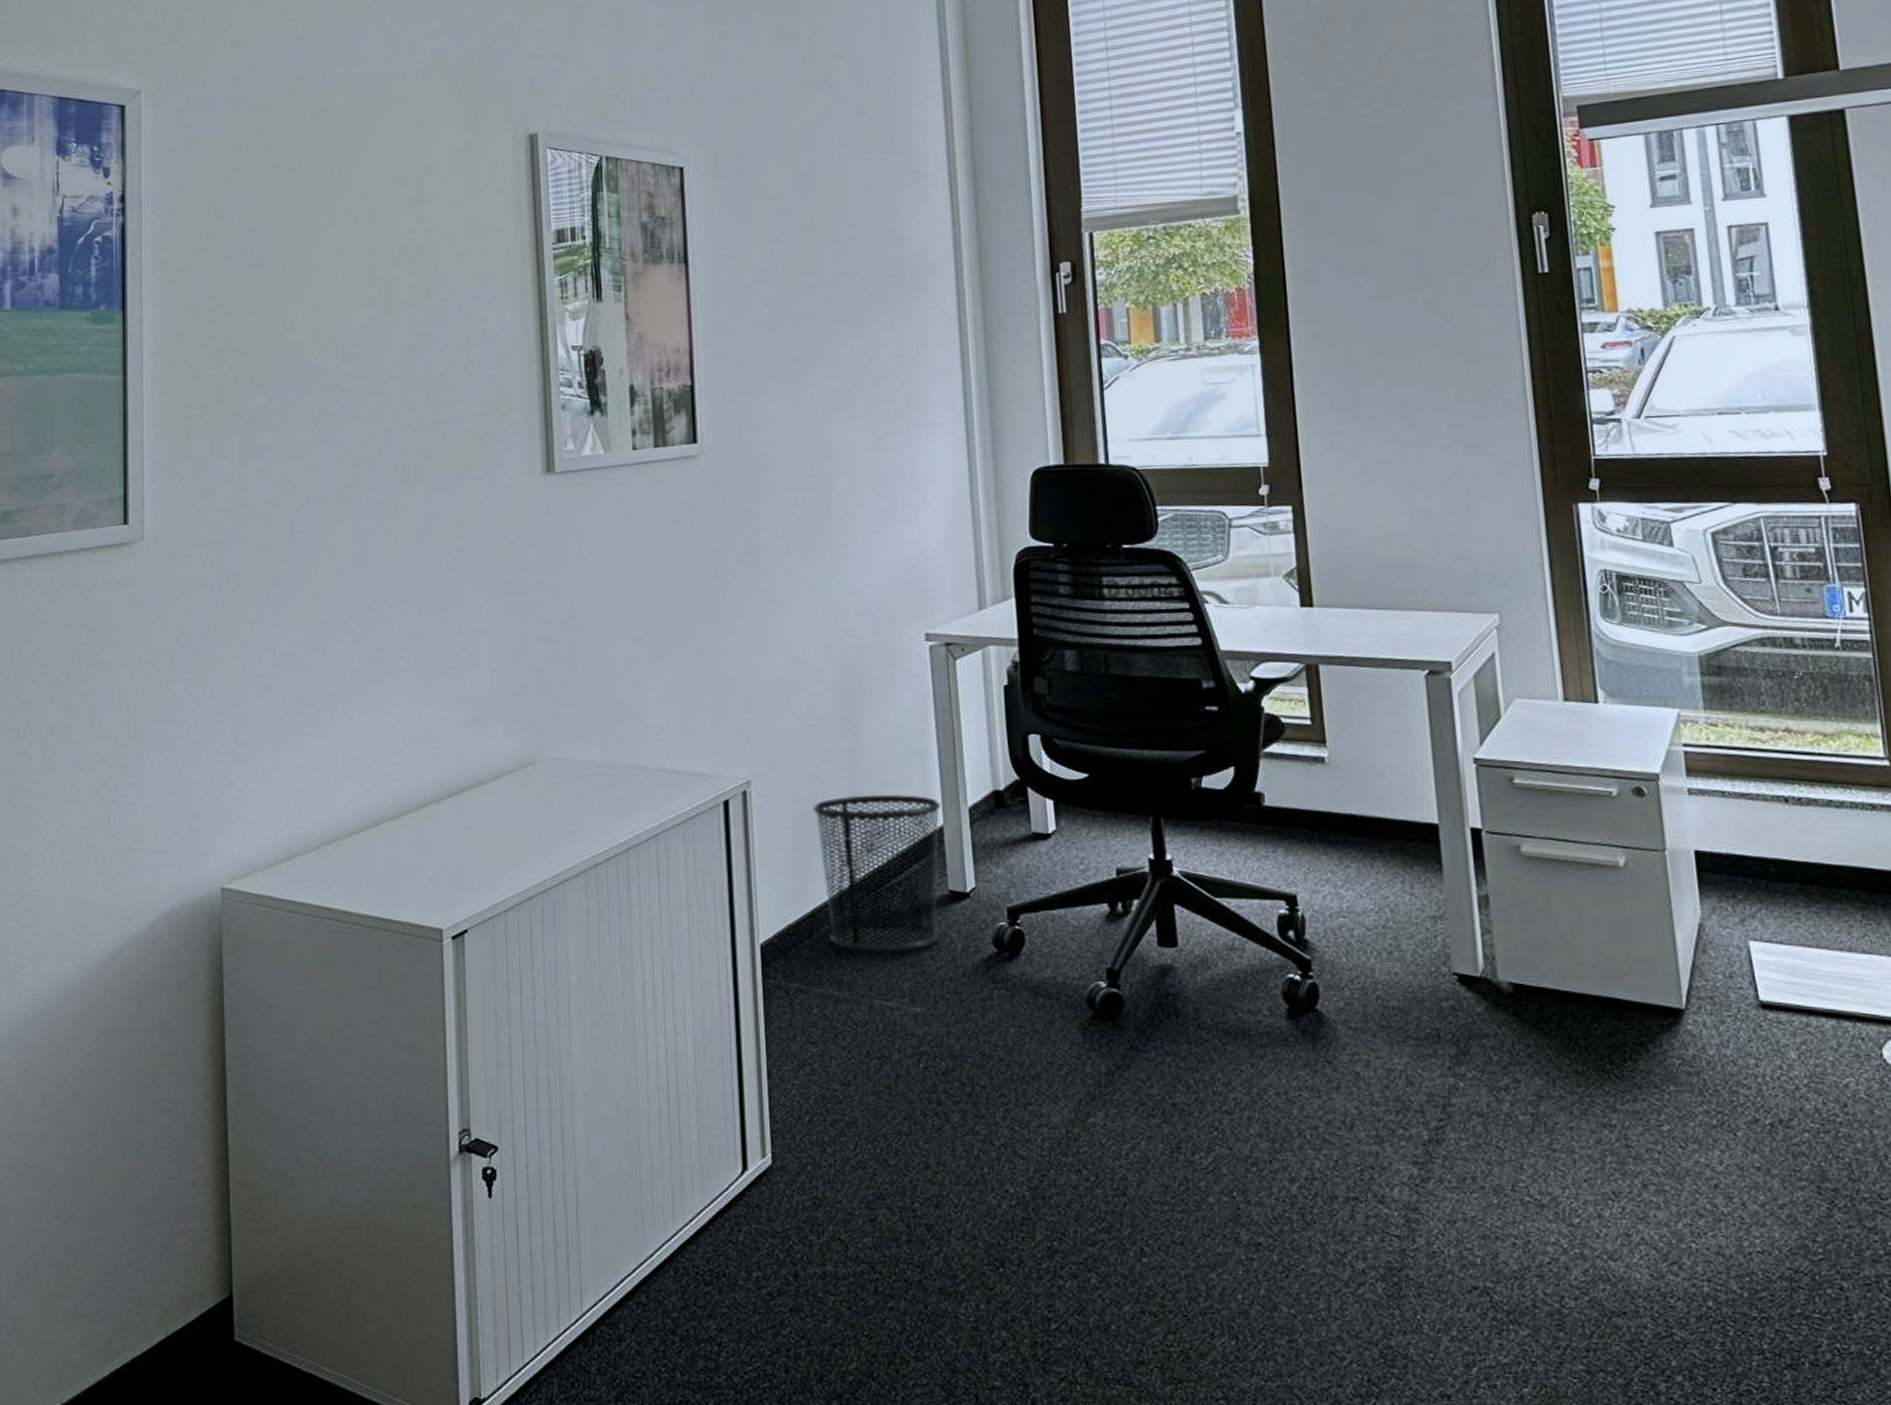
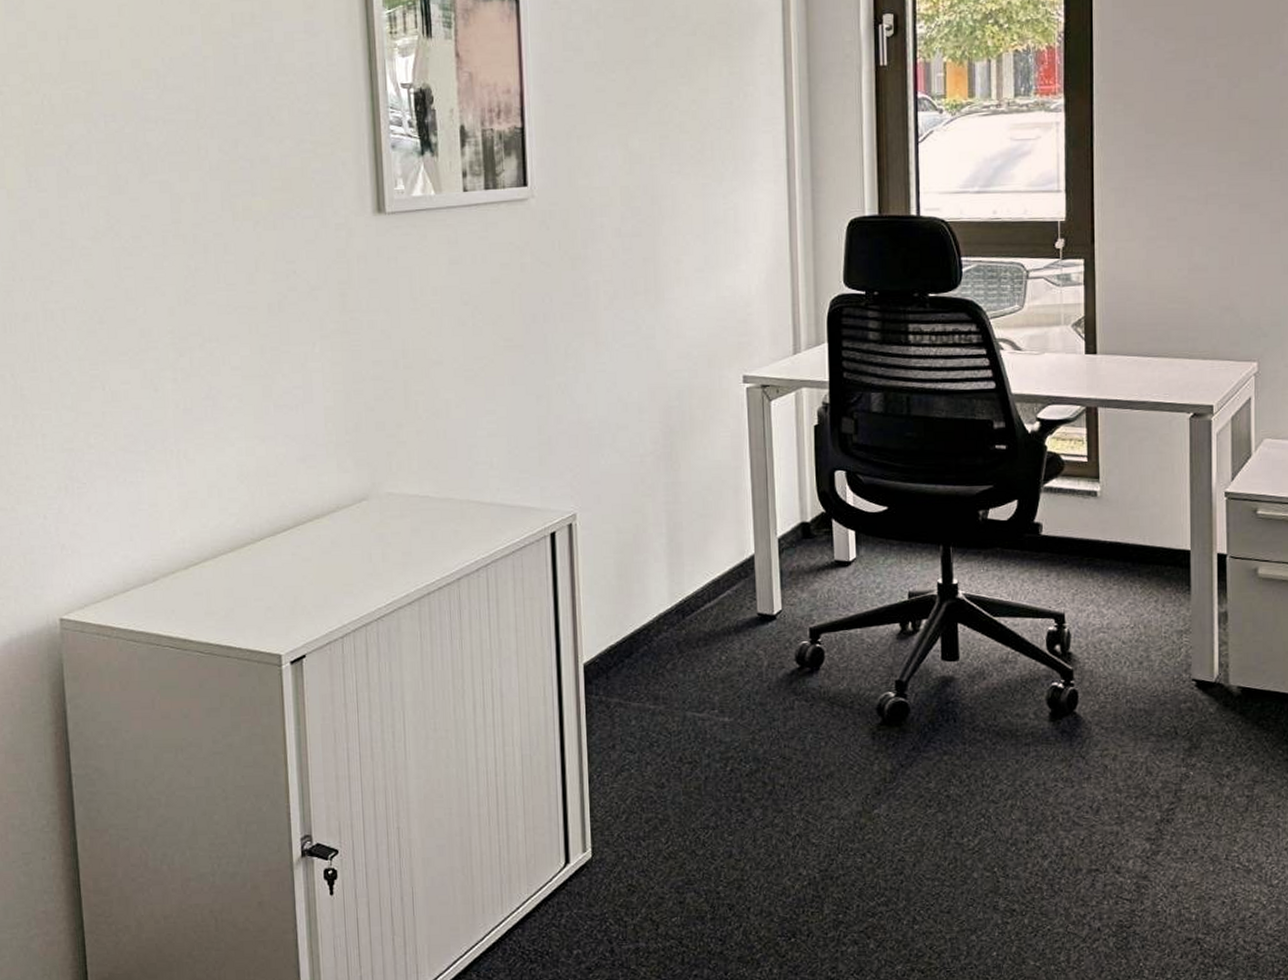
waste bin: present [813,794,941,953] -> none [634,526,753,670]

